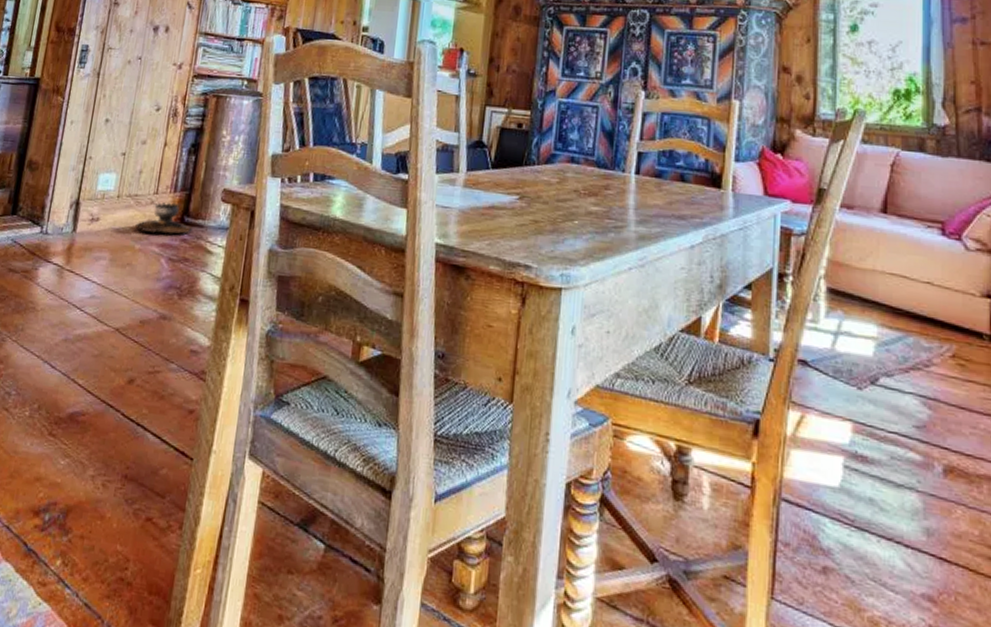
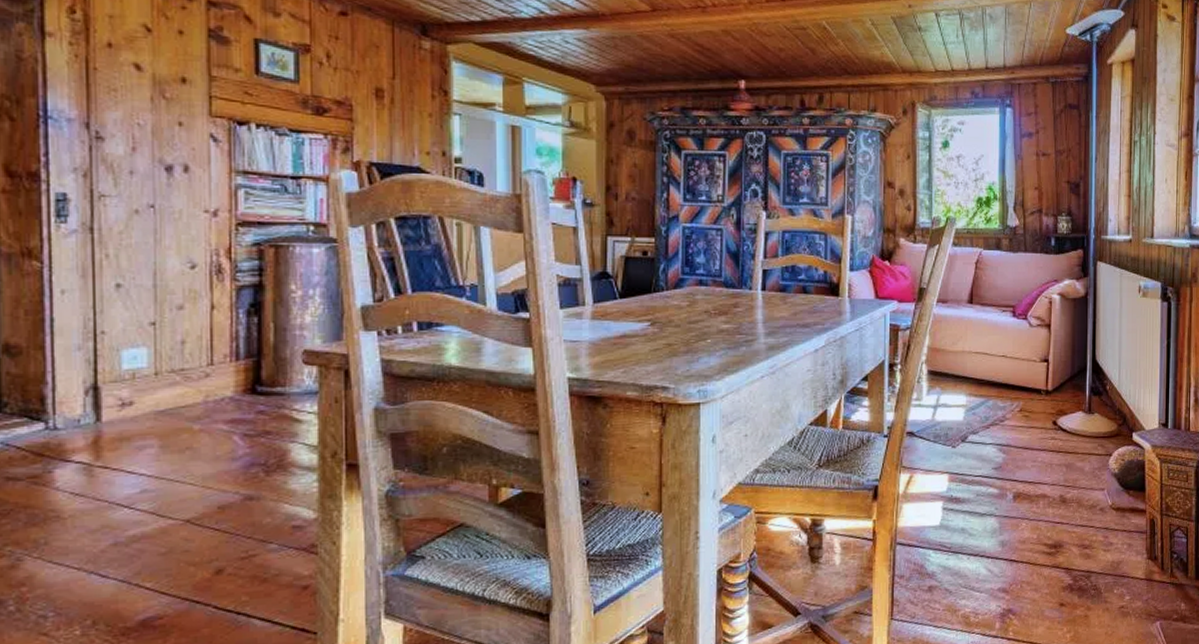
brazier: present [135,202,193,234] -> none [188,372,270,410]

